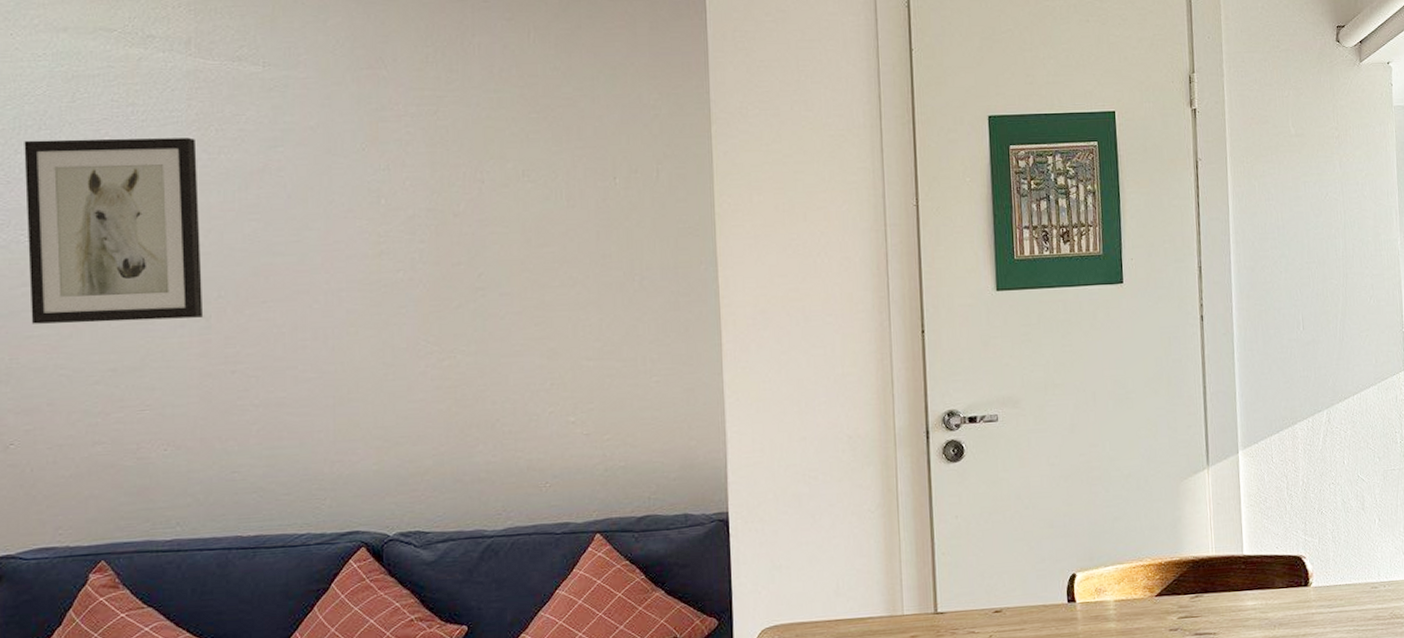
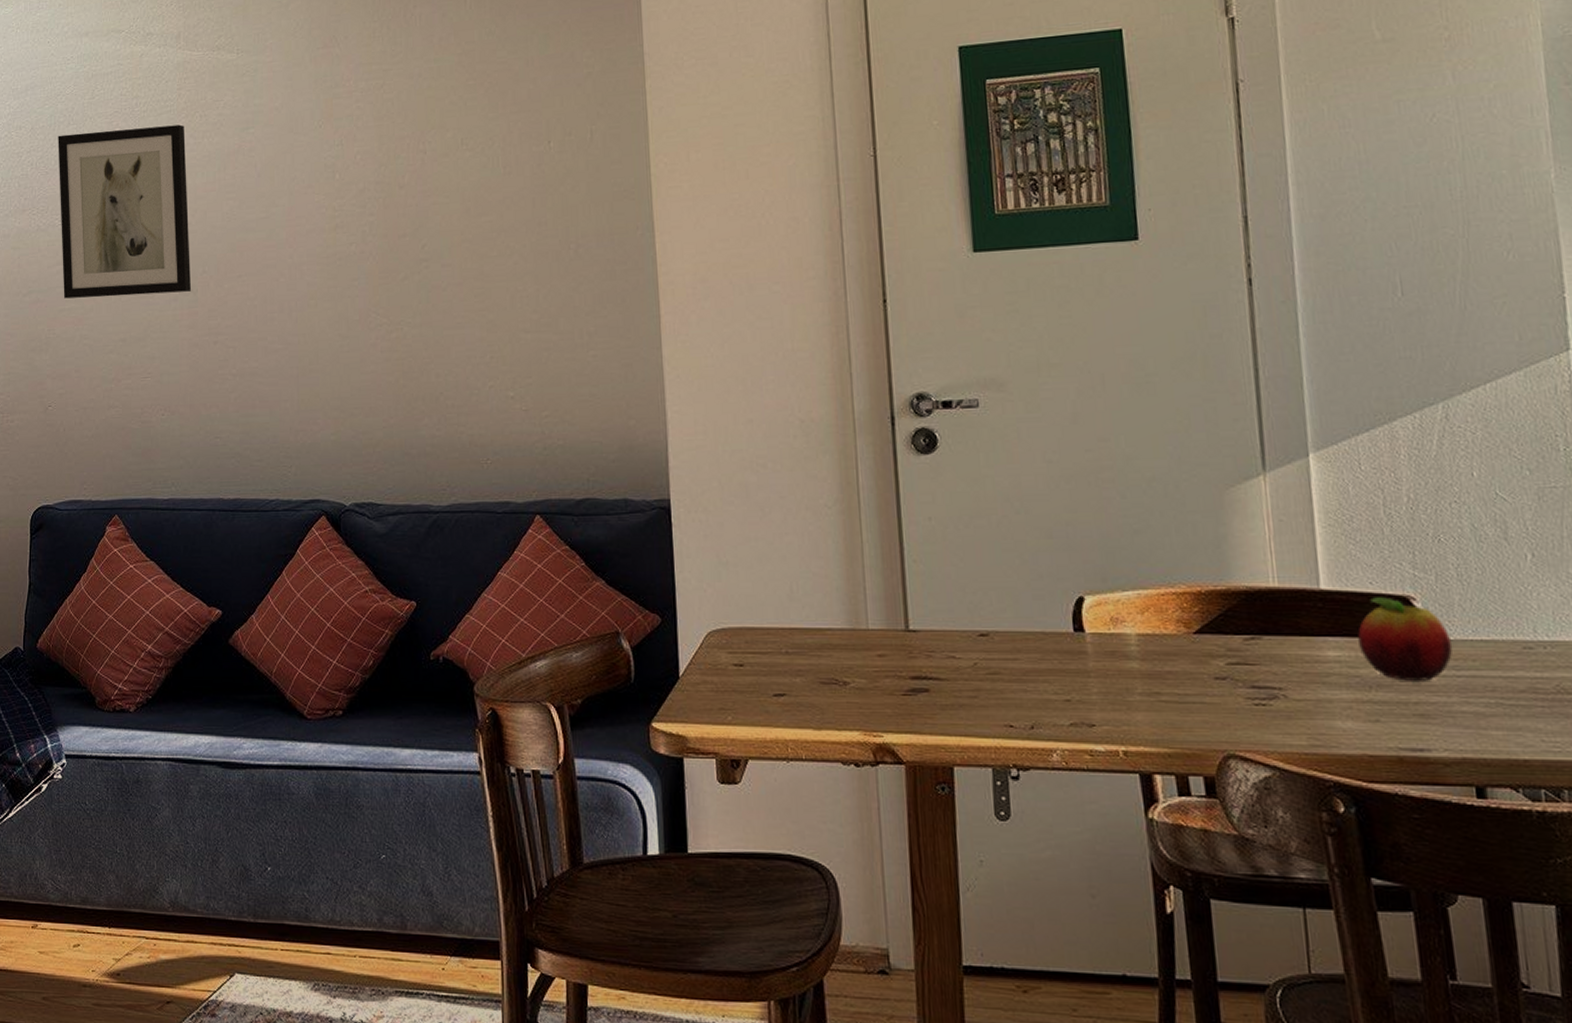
fruit: none [1267,557,1328,619] -> present [1358,597,1453,681]

